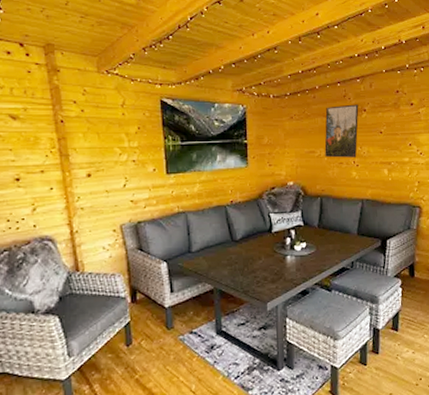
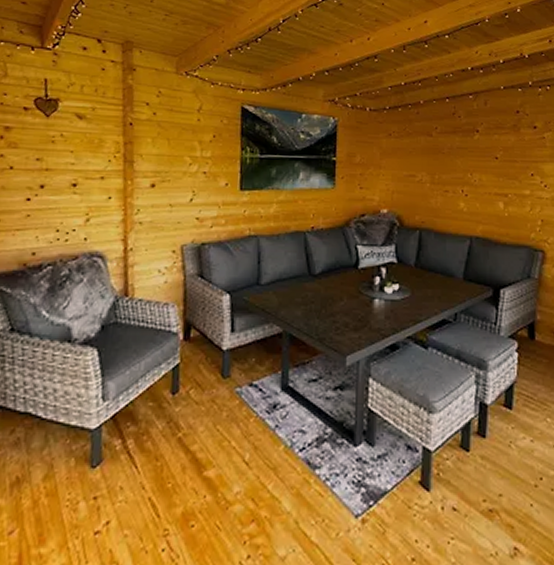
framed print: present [324,104,359,158] -> none [427,123,470,185]

